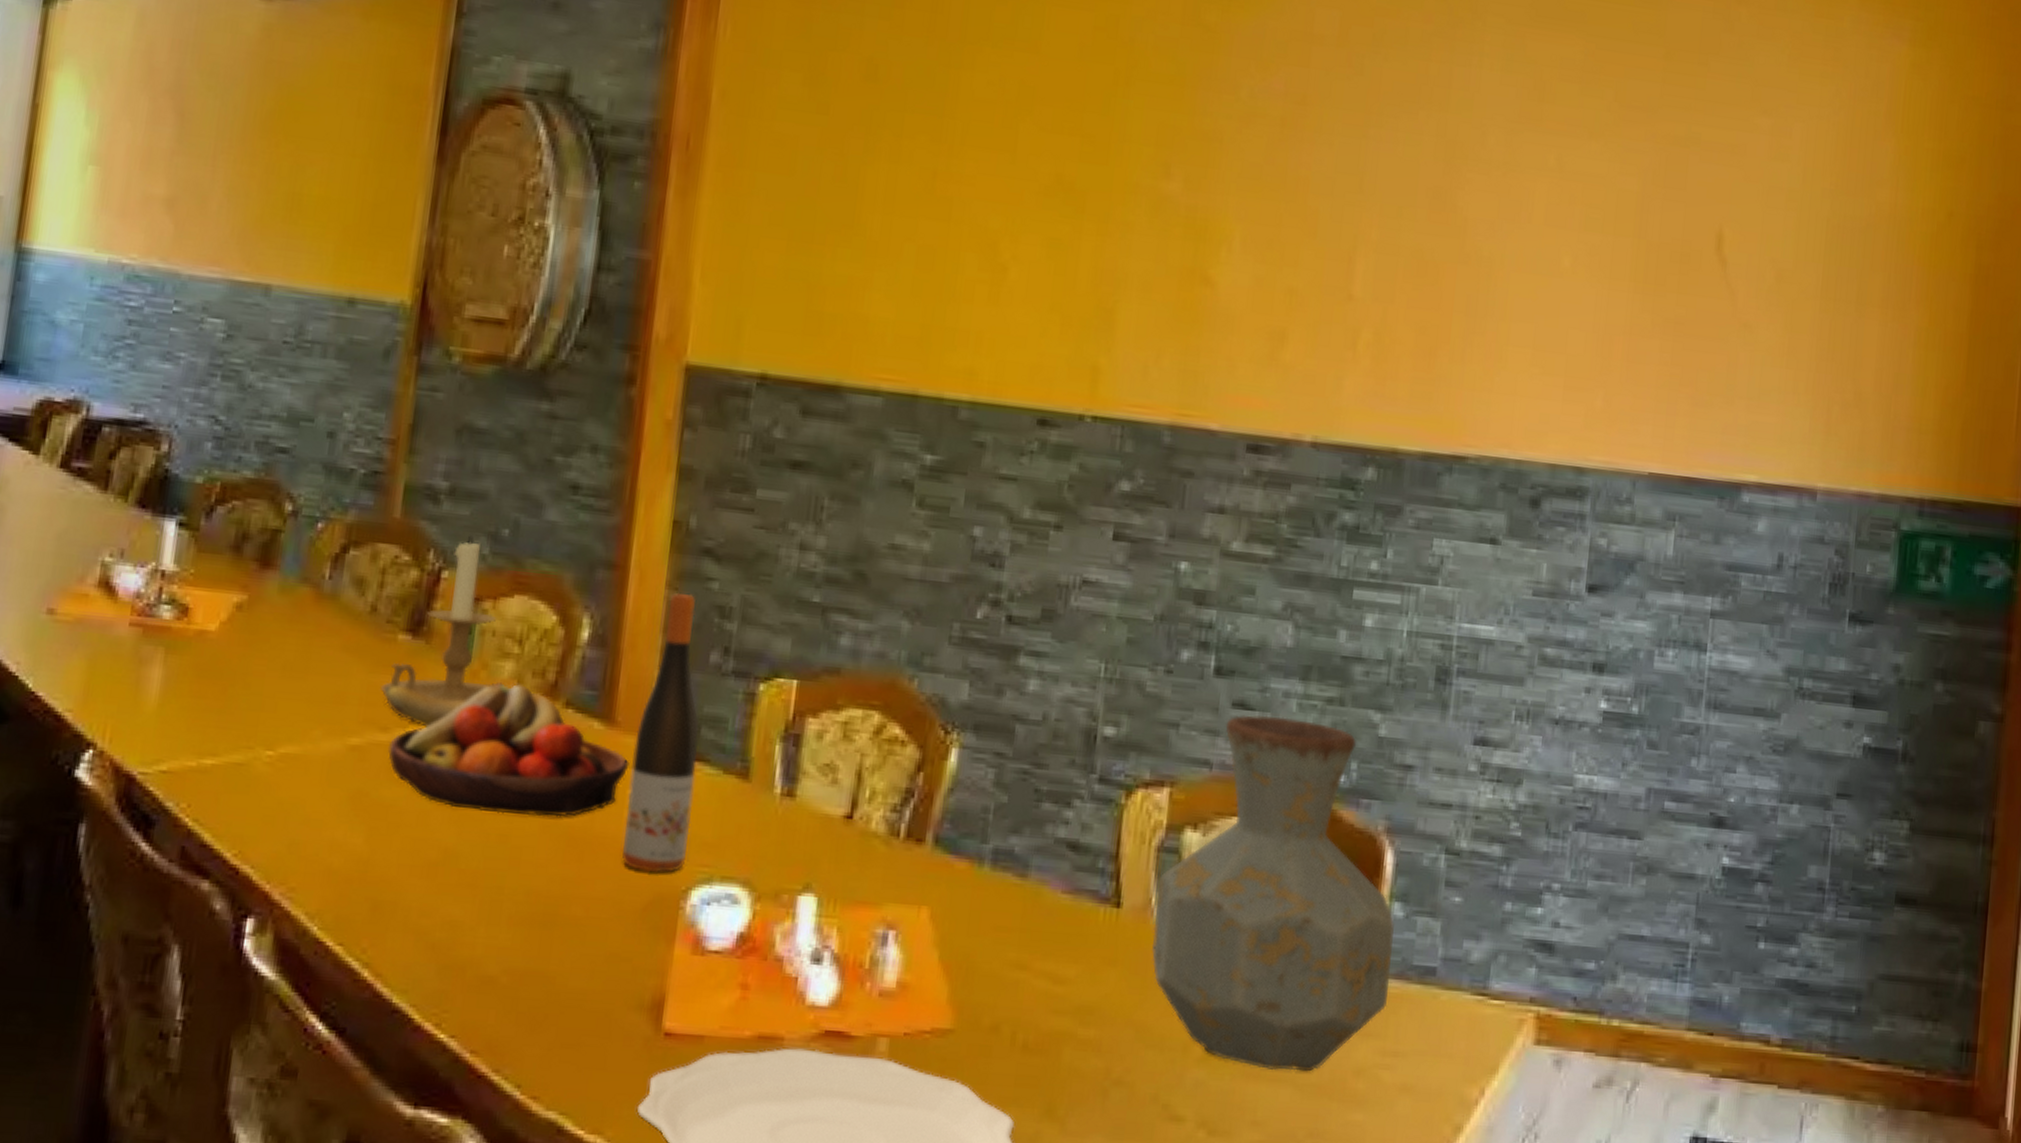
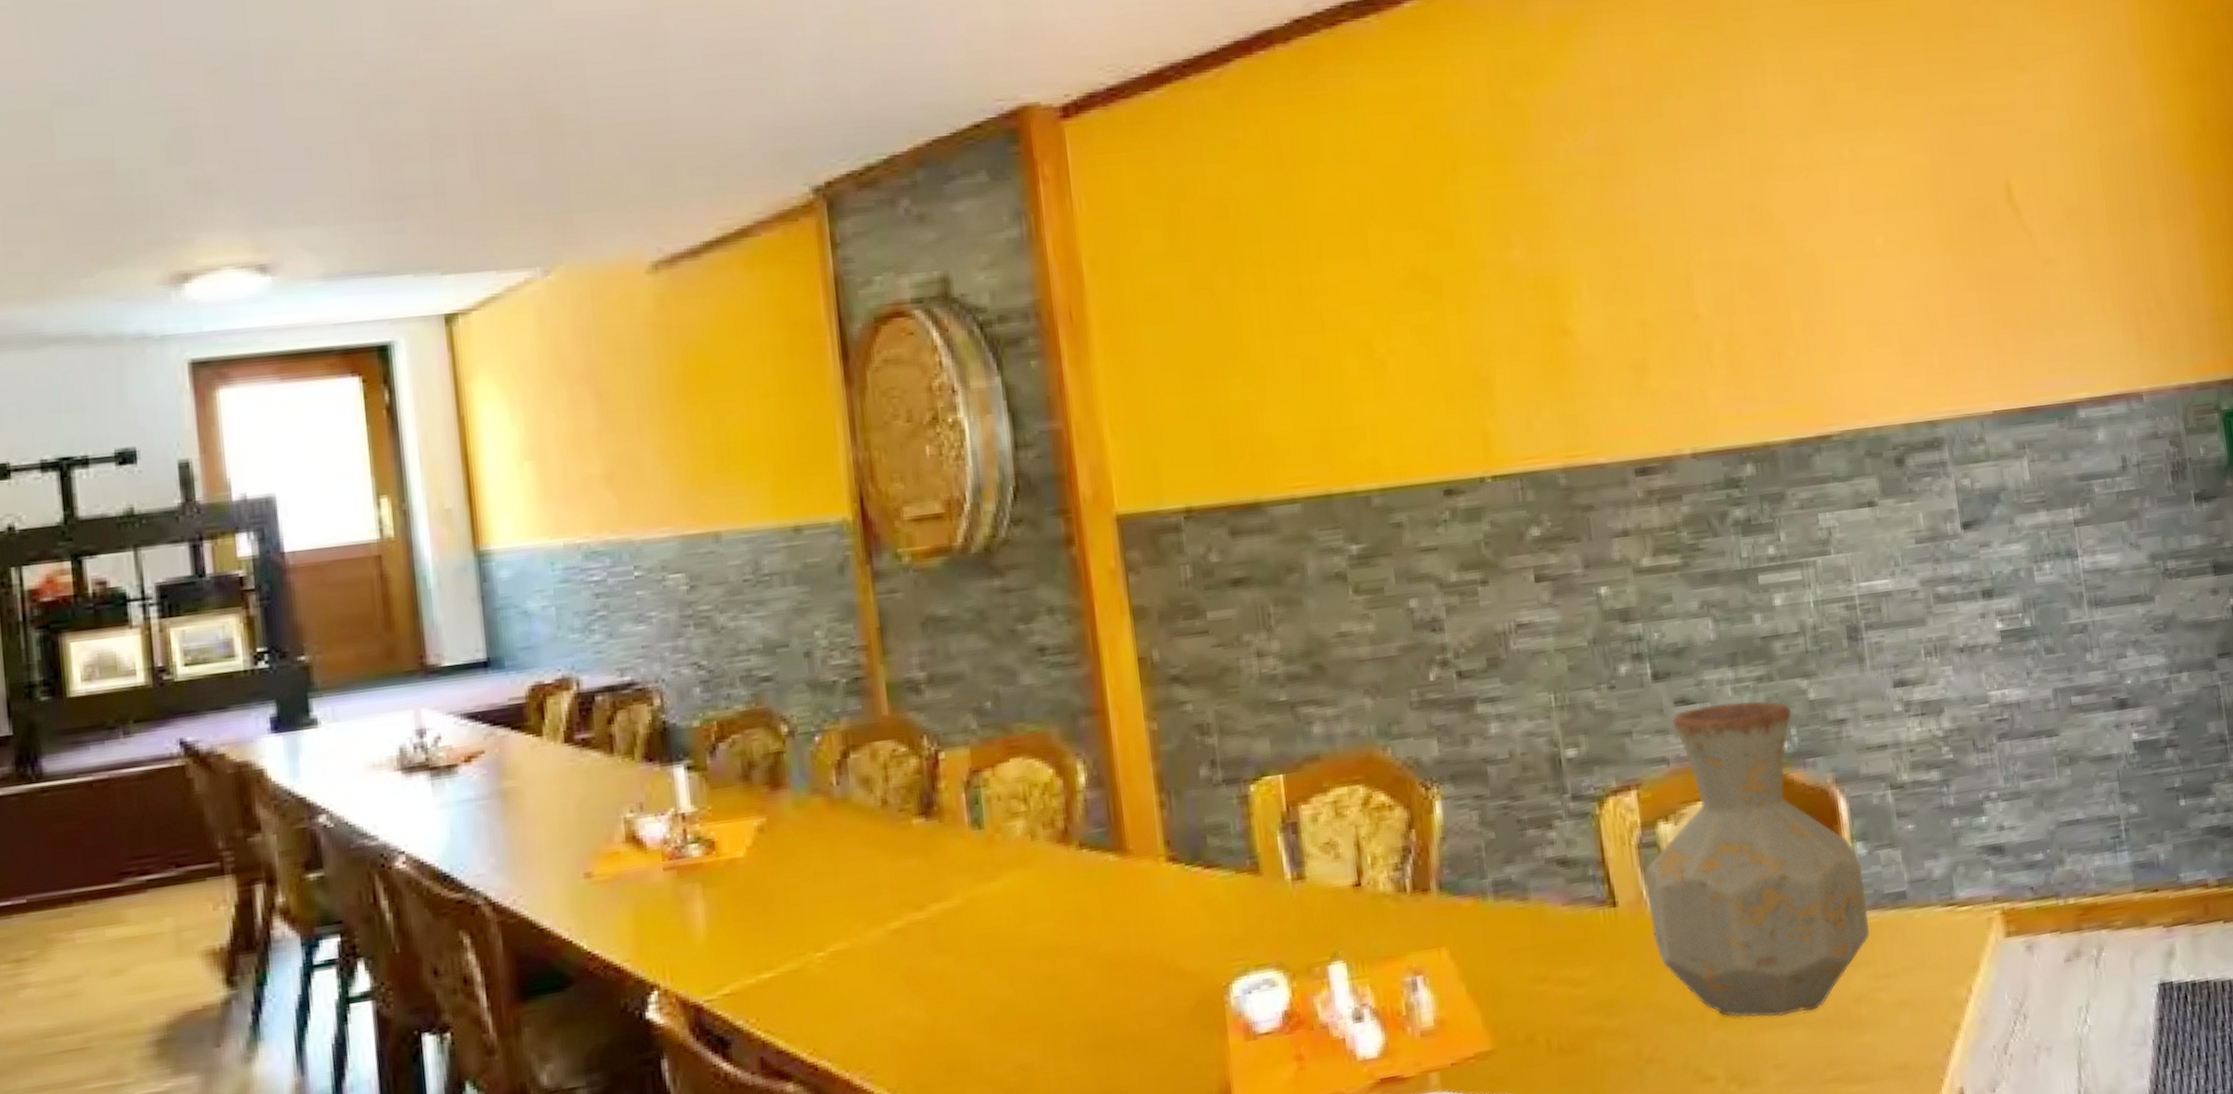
candle holder: present [381,535,497,703] -> none [908,715,1007,875]
fruit bowl: present [383,682,629,817] -> none [911,838,1150,964]
wine bottle: present [622,592,699,873] -> none [1149,721,1220,979]

